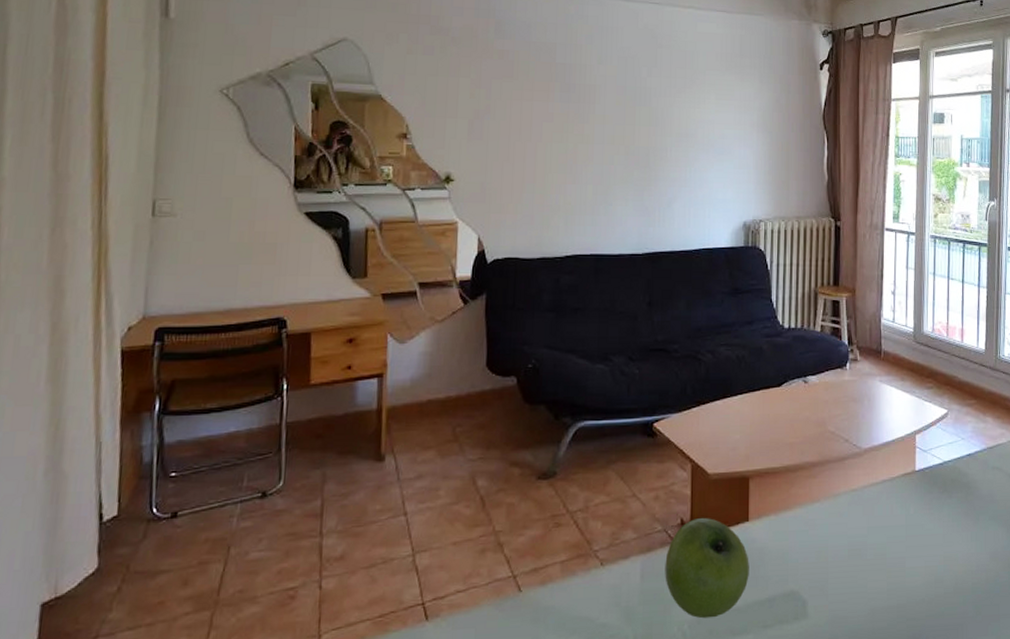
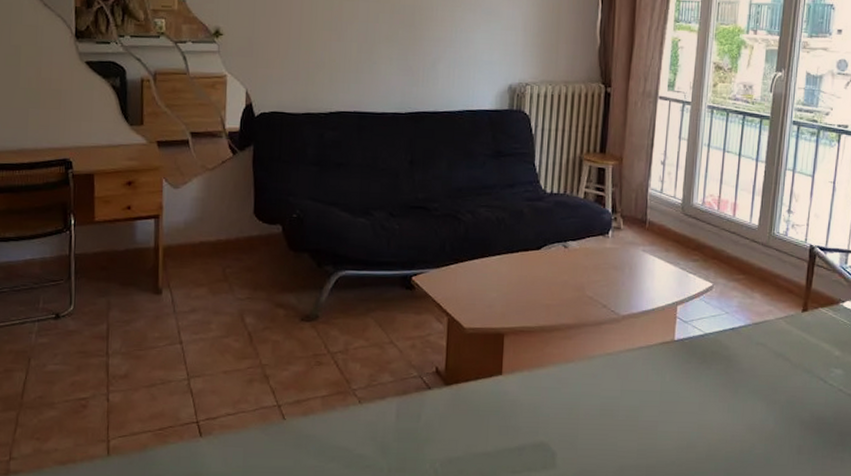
fruit: present [665,517,749,619] -> none [419,367,501,460]

